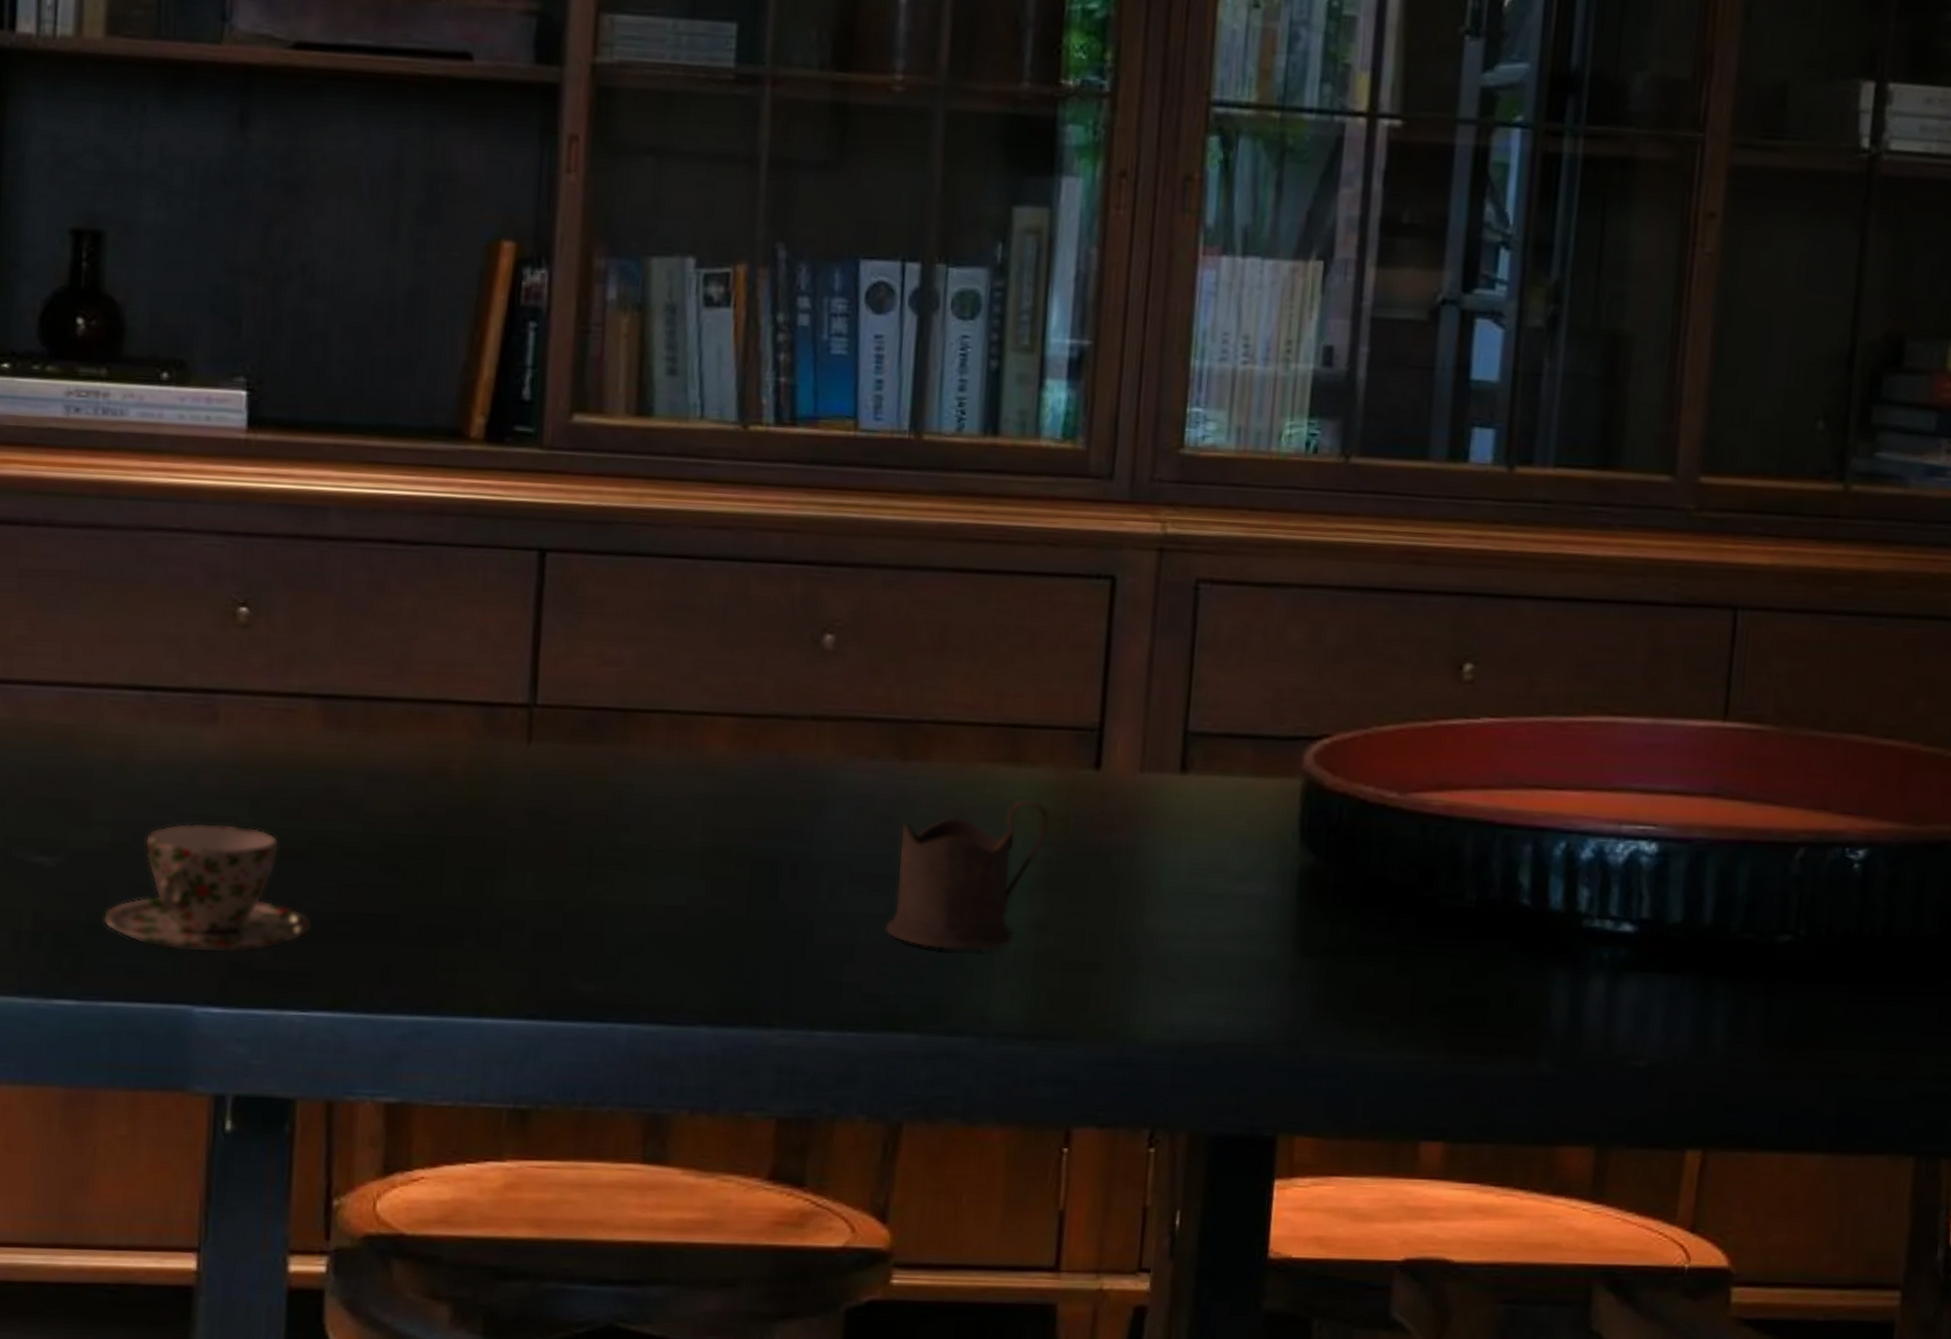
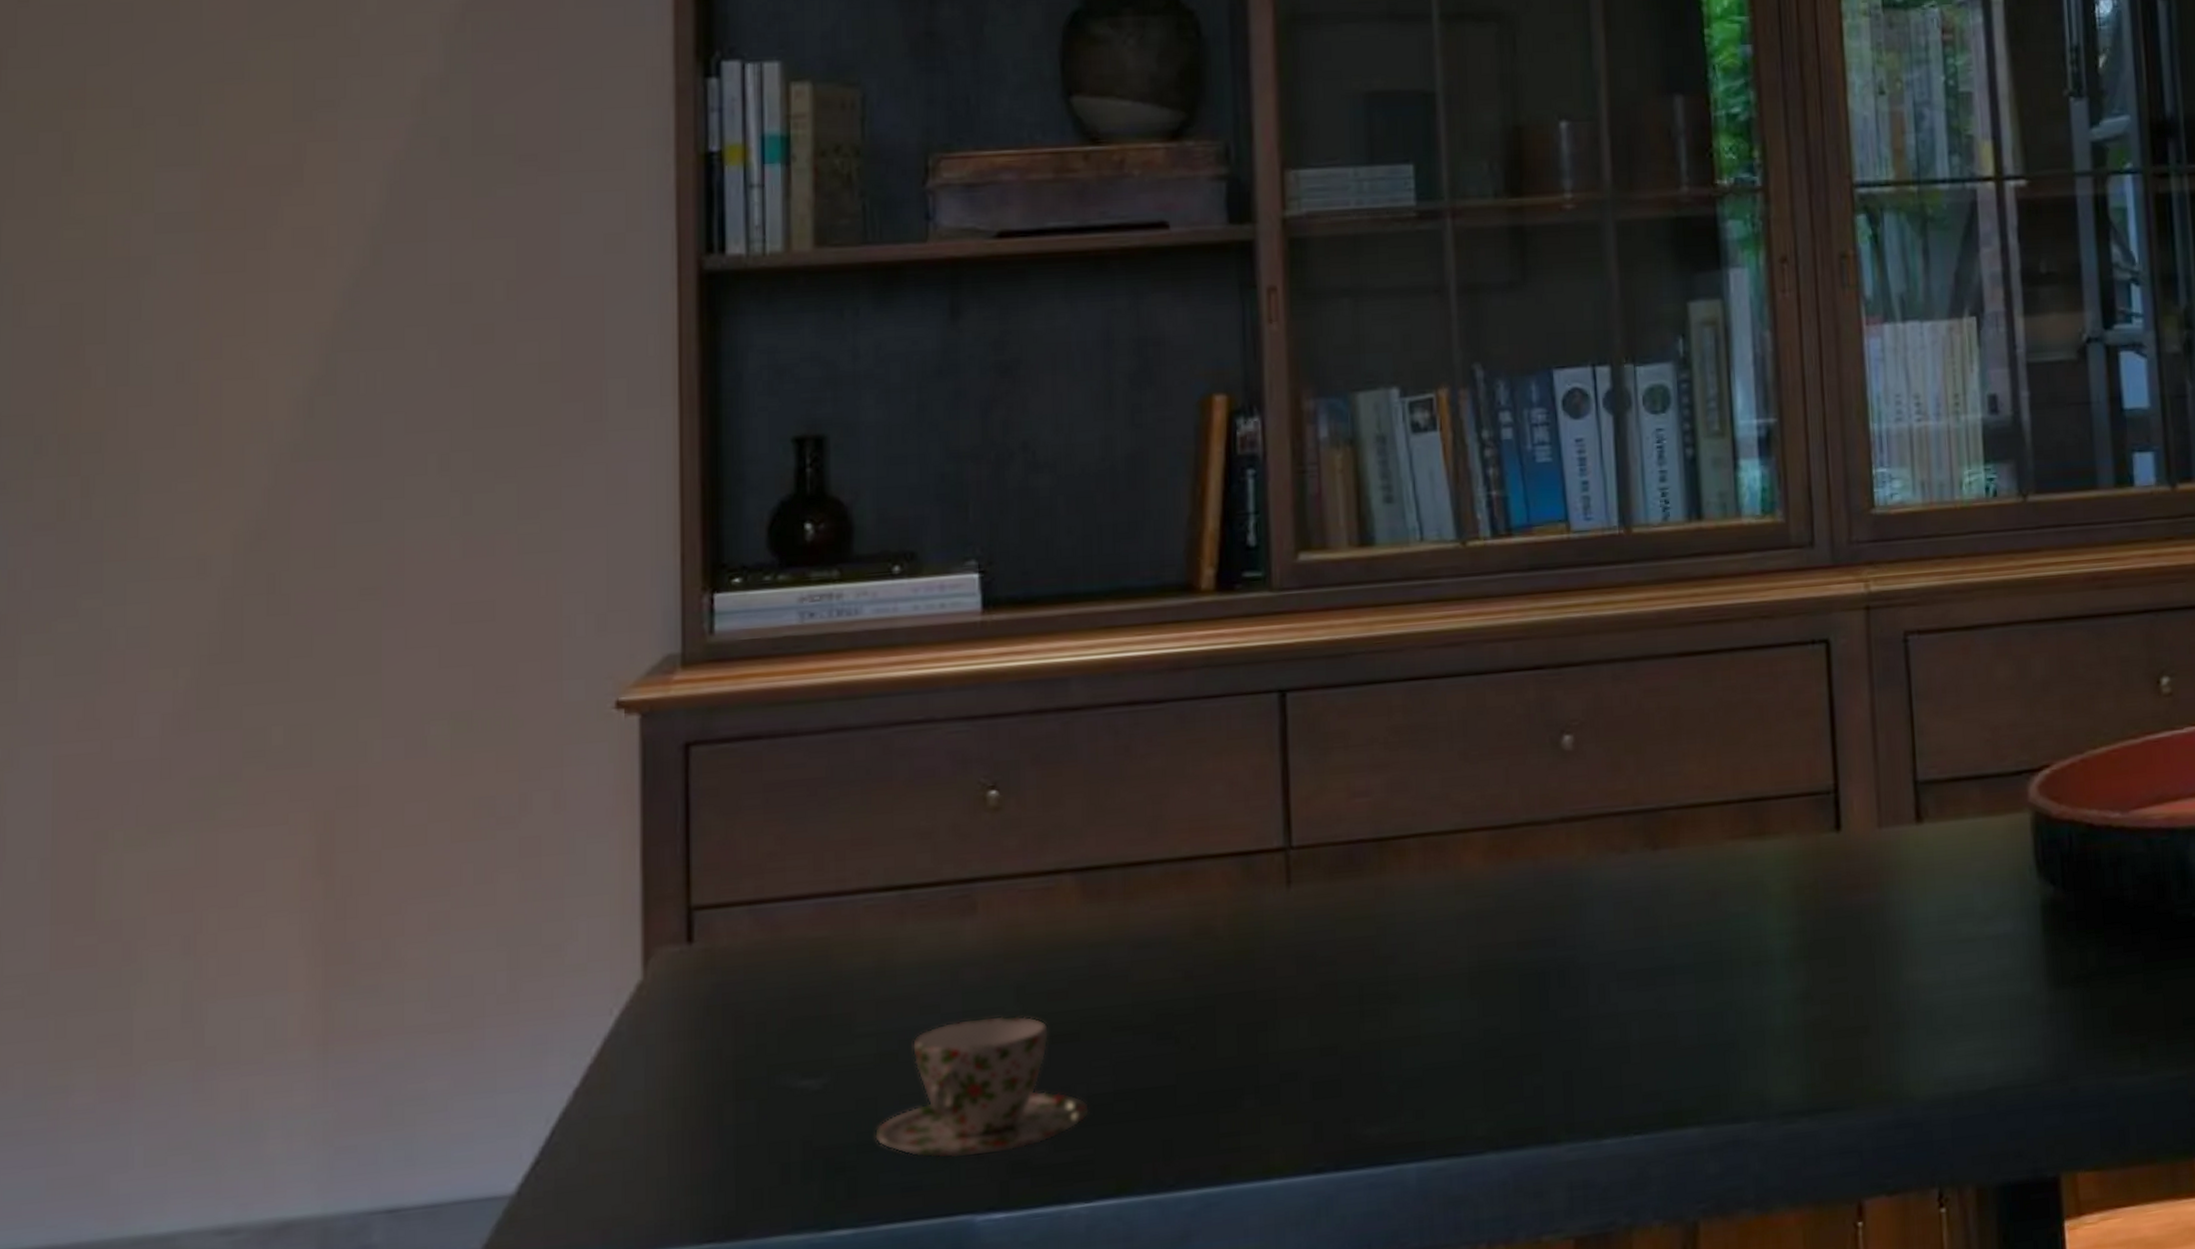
tea glass holder: present [884,799,1051,952] -> none [1656,870,1801,1037]

